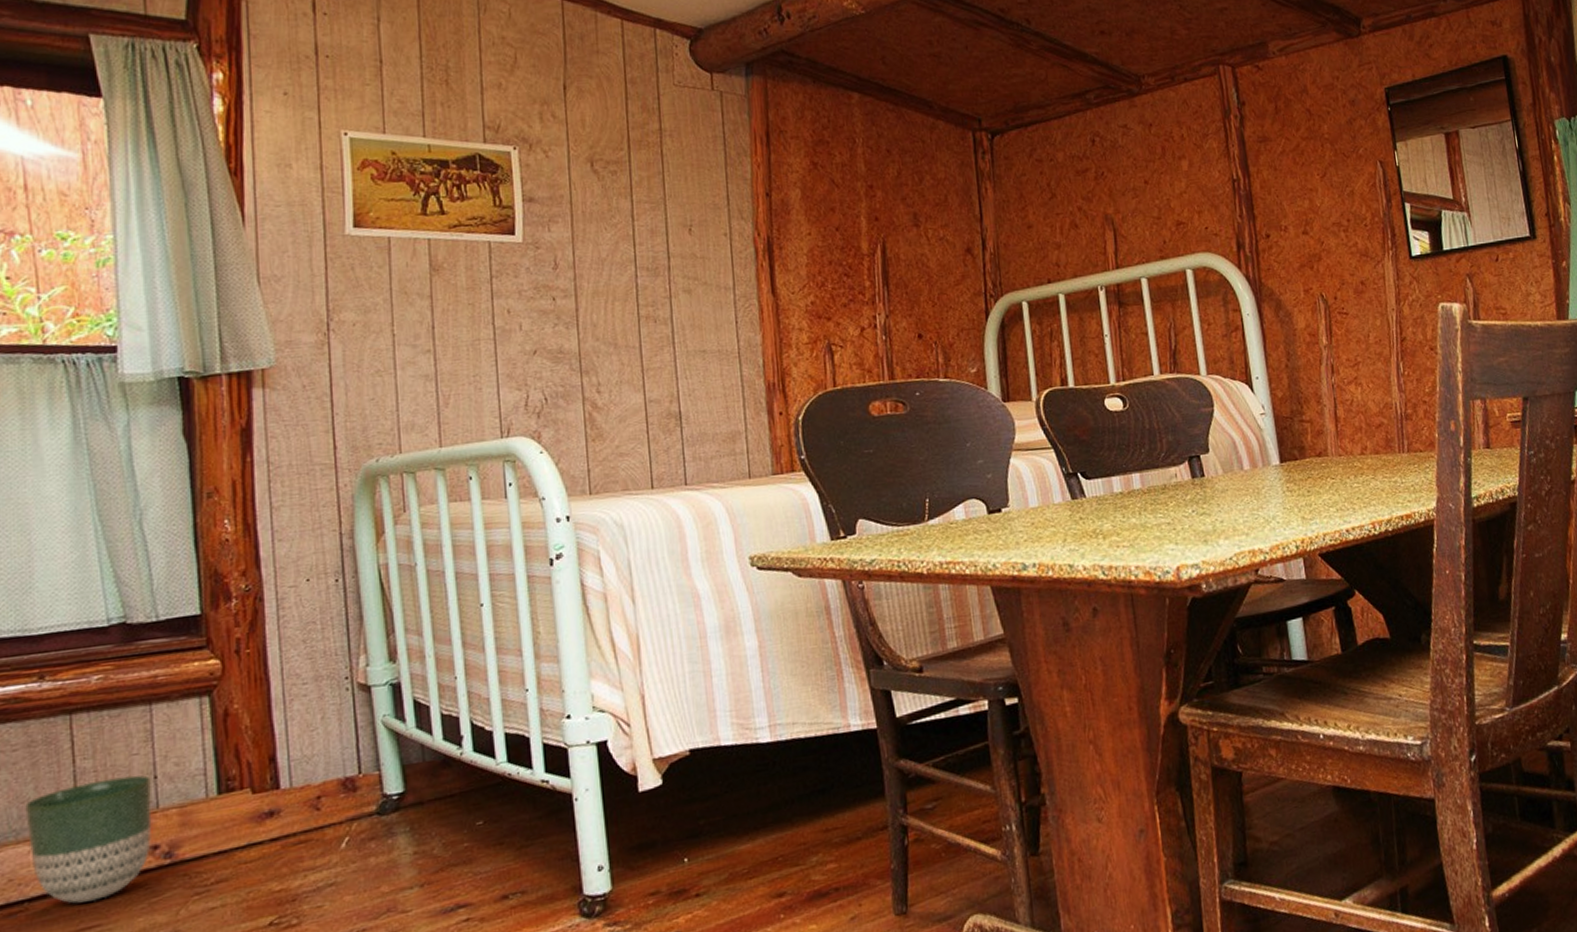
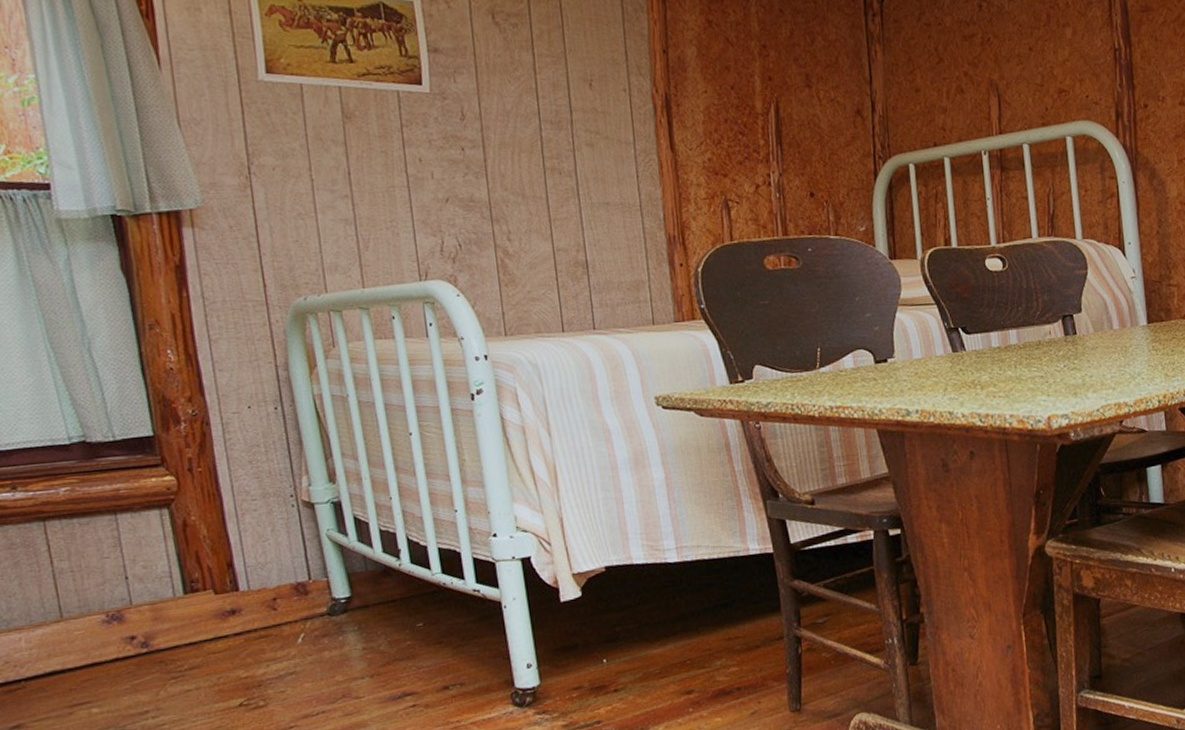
planter: present [25,775,152,904] -> none [12,576,129,684]

